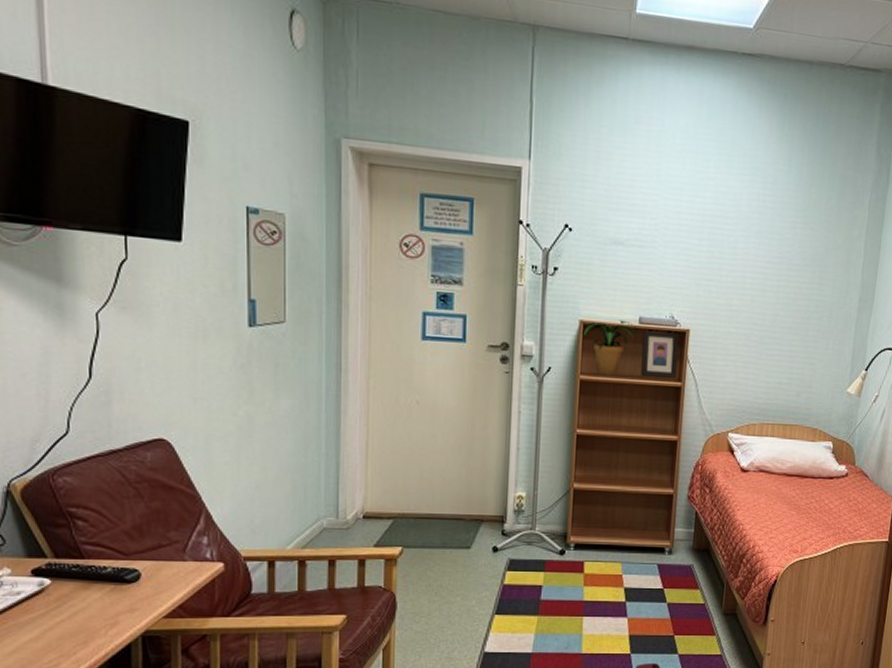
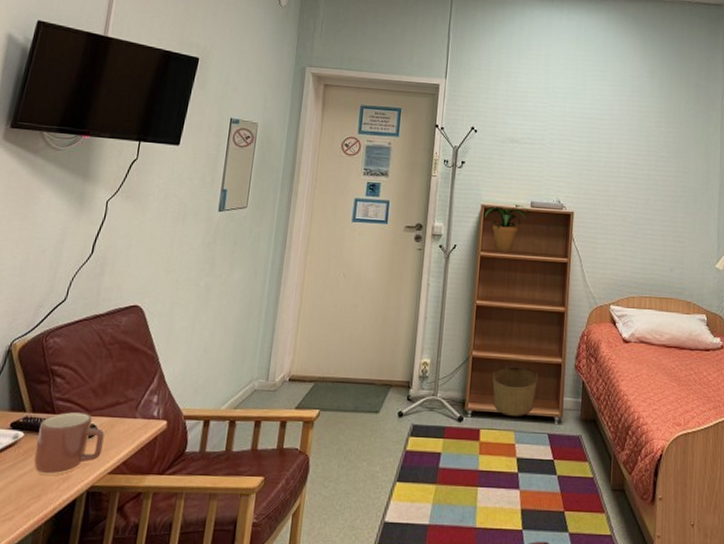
mug: none [69,556,151,622] -> present [34,411,105,476]
basket: none [597,498,647,548] -> present [492,366,538,416]
picture frame: present [641,330,679,378] -> none [532,213,565,255]

